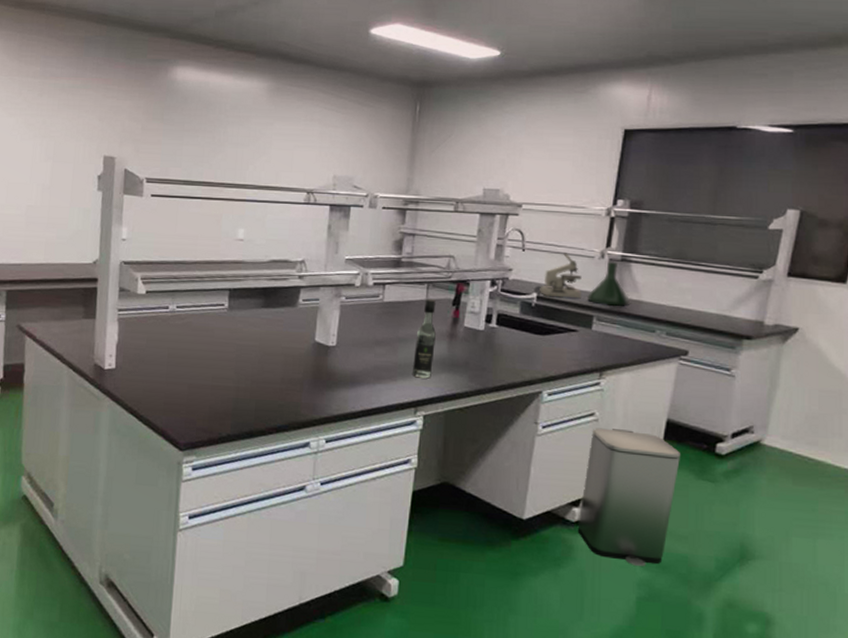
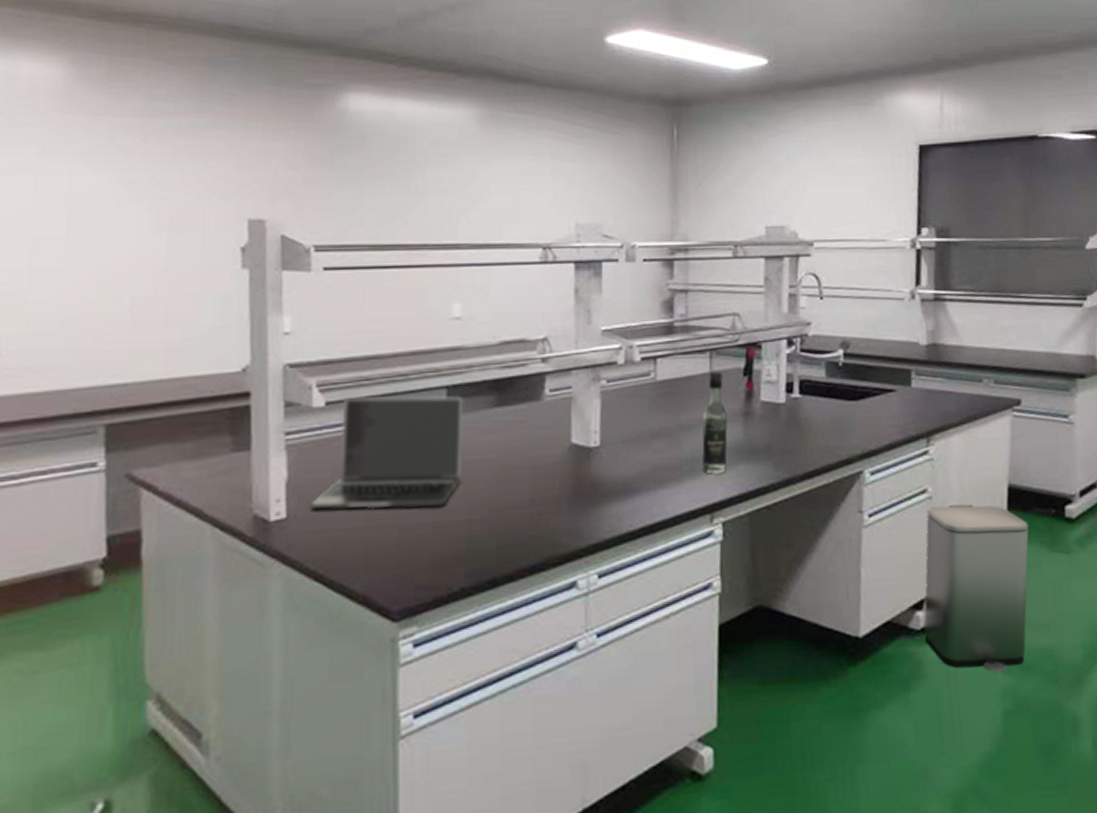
laptop: none [132,289,241,375] -> present [311,395,464,510]
microscope: present [539,253,582,299] -> none [845,297,895,352]
flask: present [586,261,630,306] -> none [900,301,950,356]

